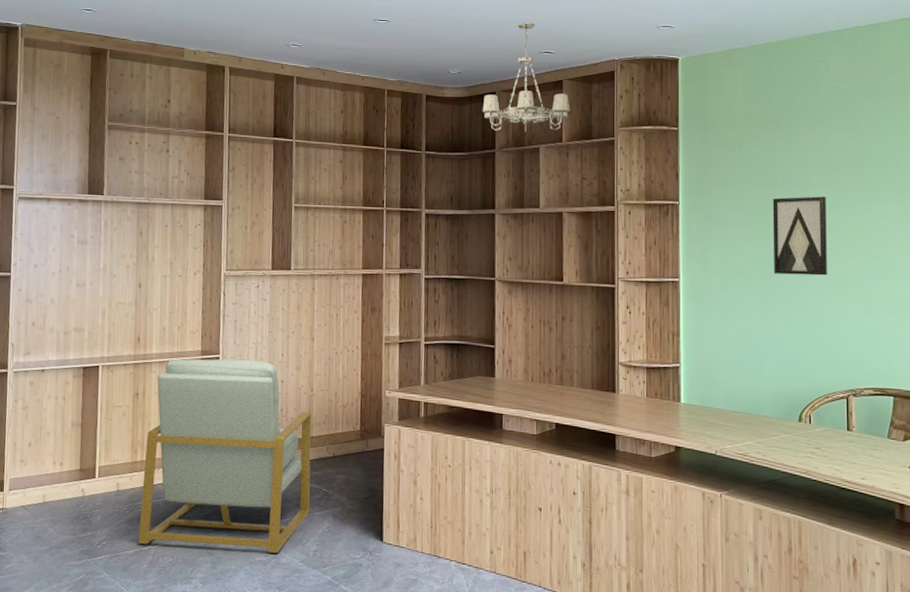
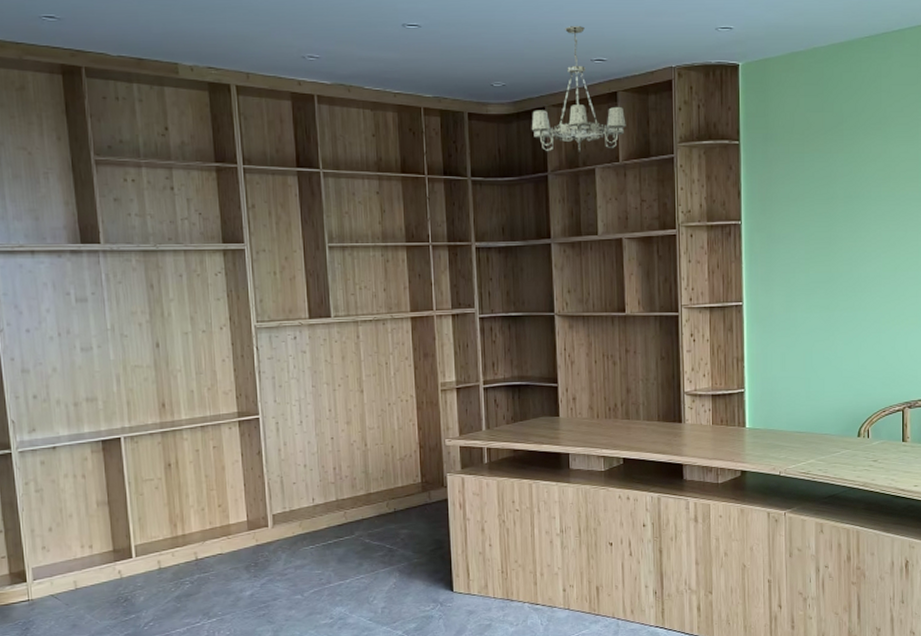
chair: present [137,359,312,553] -> none [186,418,374,620]
wall art: present [772,196,827,276] -> none [834,209,886,292]

